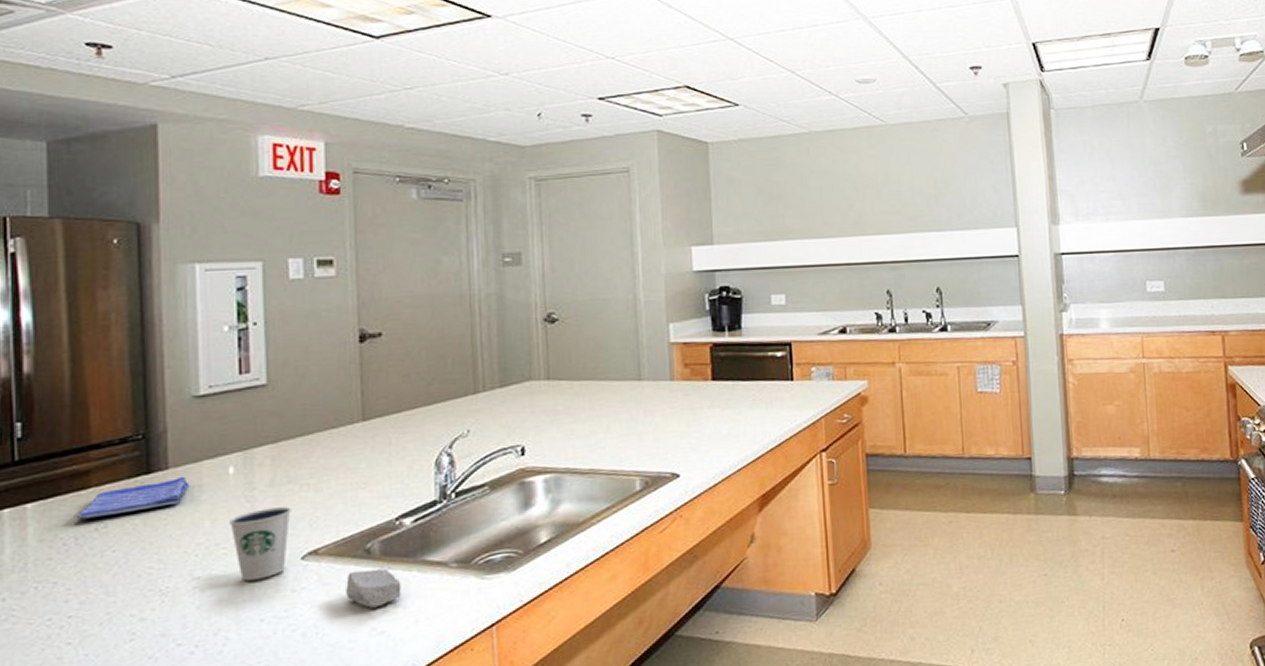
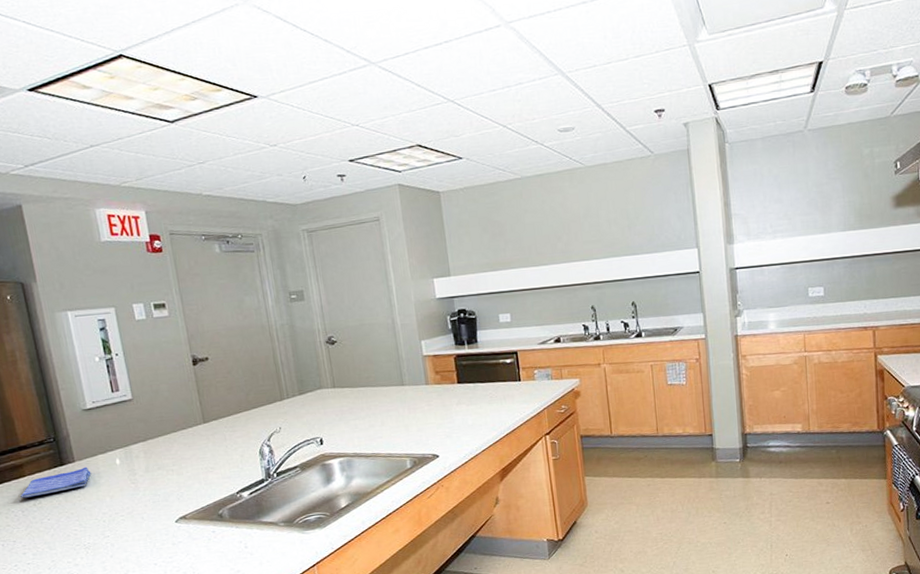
dixie cup: present [230,507,291,581] -> none [122,486,165,538]
soap bar: present [346,568,401,608] -> none [208,527,248,555]

